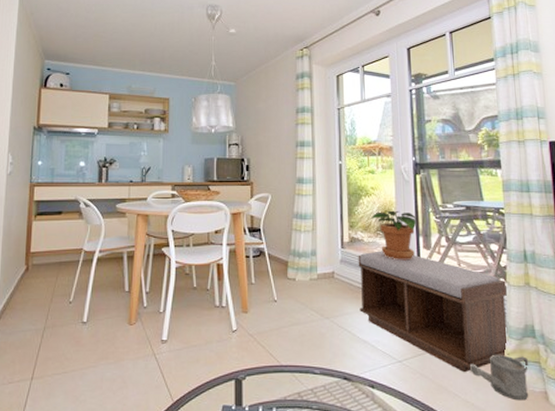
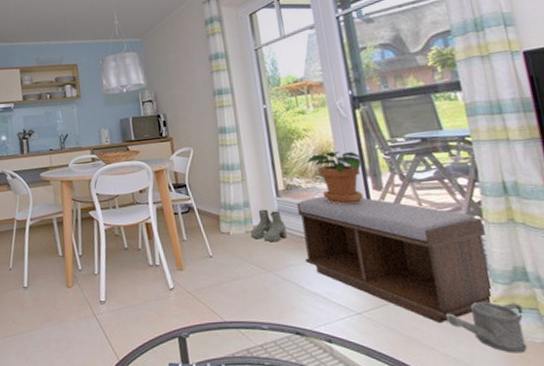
boots: none [314,259,346,291] -> present [250,209,287,243]

